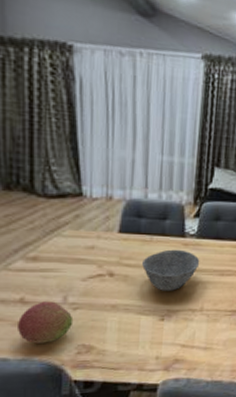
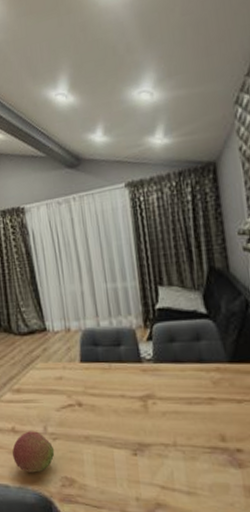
bowl: present [142,249,200,291] -> none [105,376,163,422]

